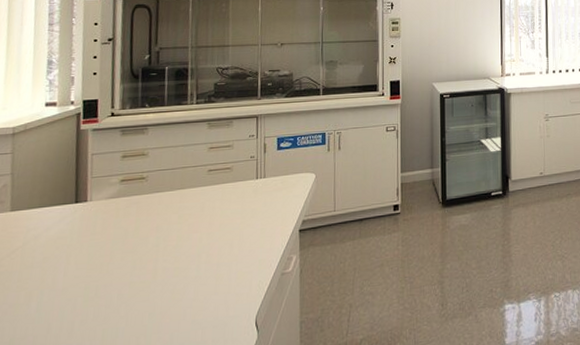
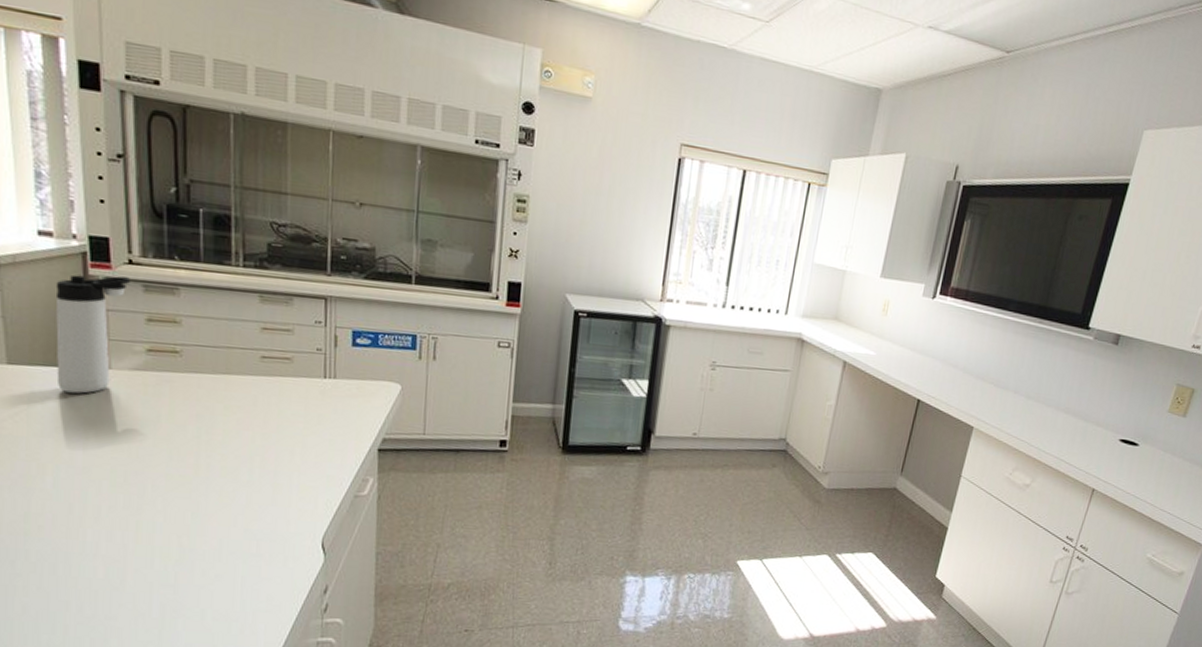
thermos bottle: none [48,126,111,227] -> present [55,274,130,394]

